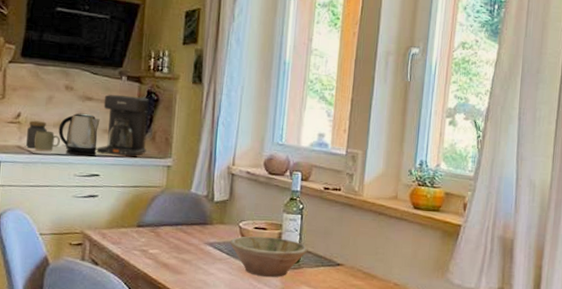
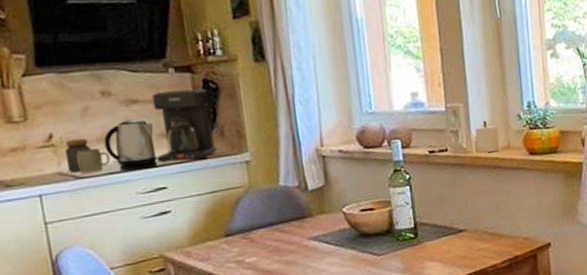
bowl: present [229,236,308,277] -> none [336,215,425,262]
candle: none [364,170,389,200] -> present [473,120,500,154]

